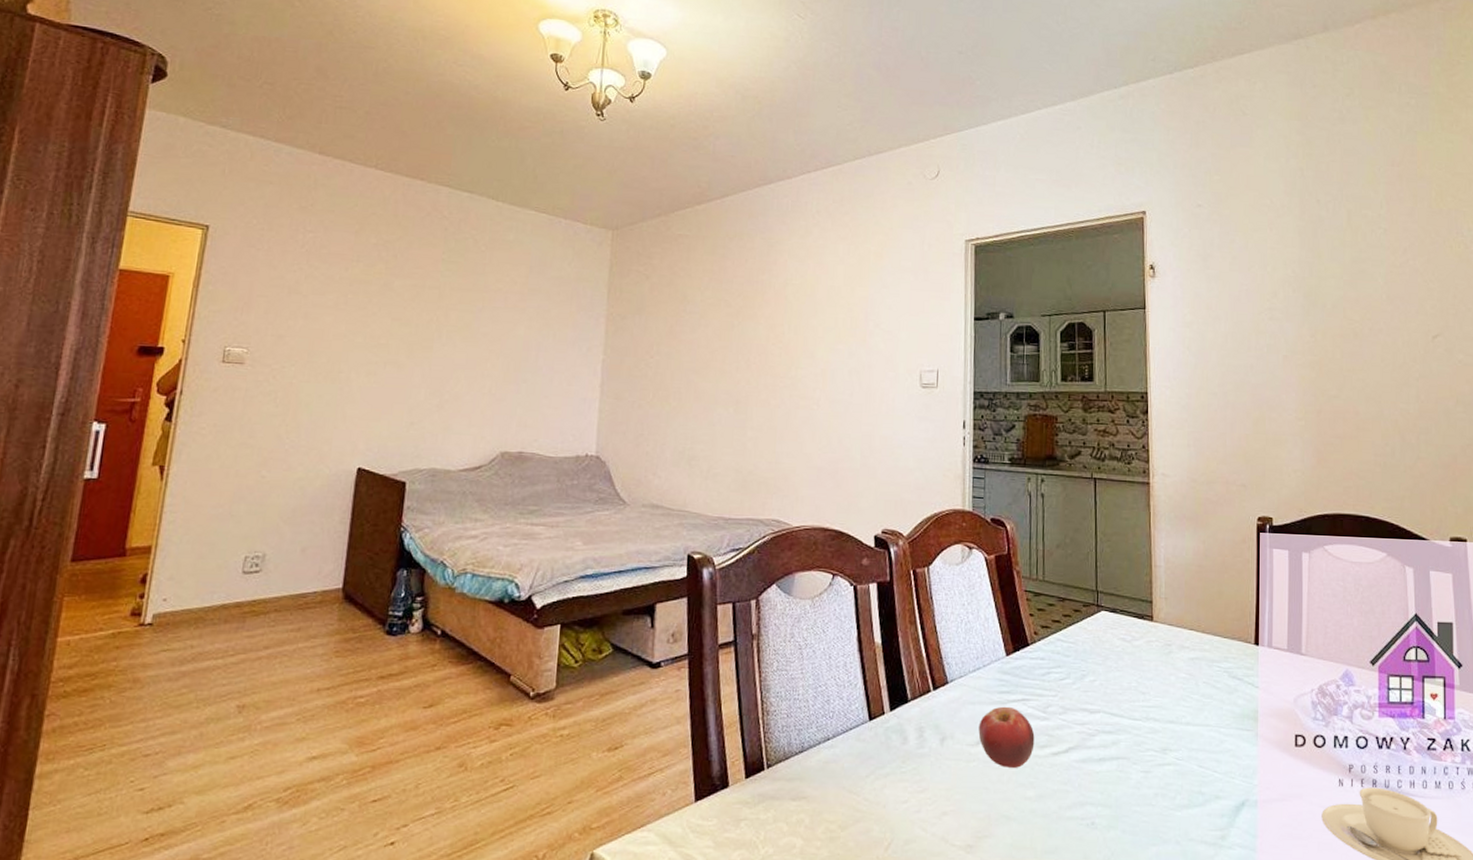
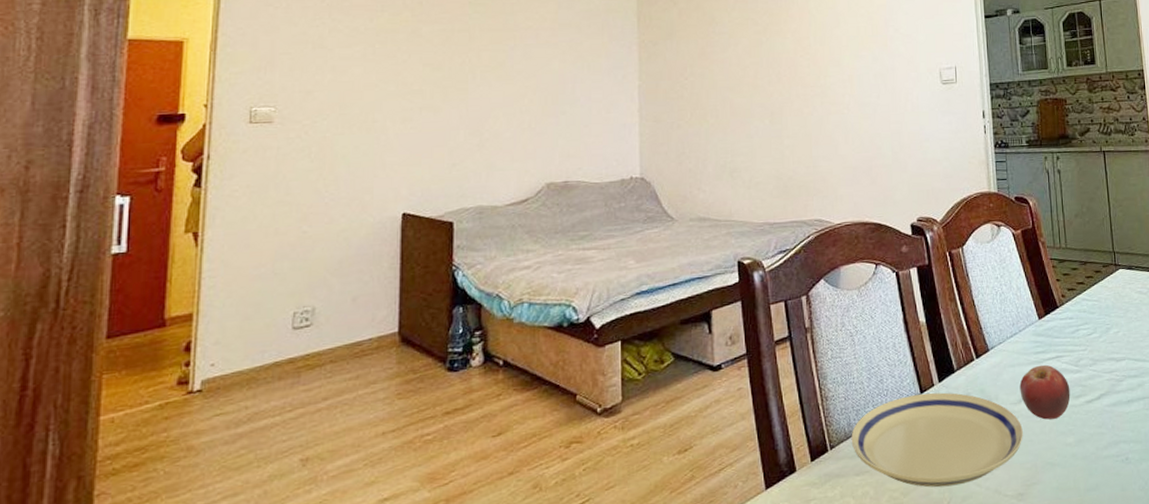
plate: none [790,720,978,826] -> present [851,392,1023,488]

